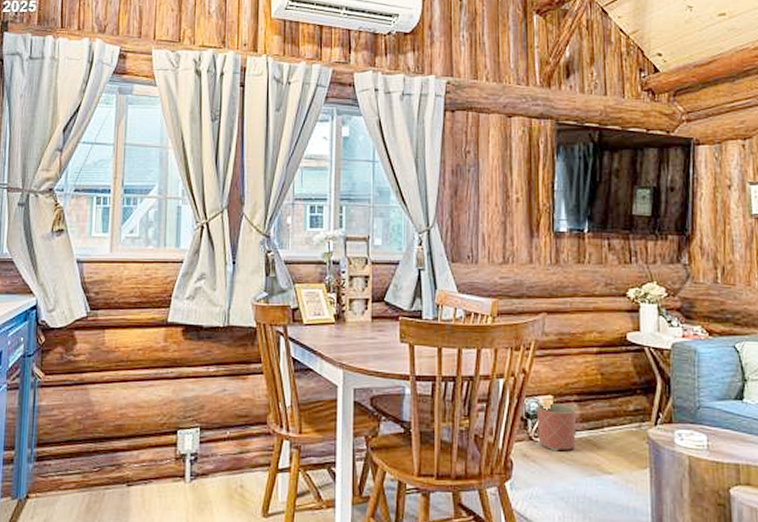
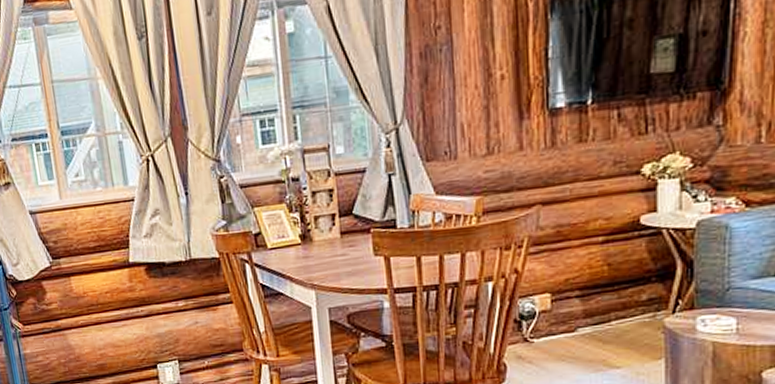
planter: present [536,403,577,451] -> none [531,301,579,351]

